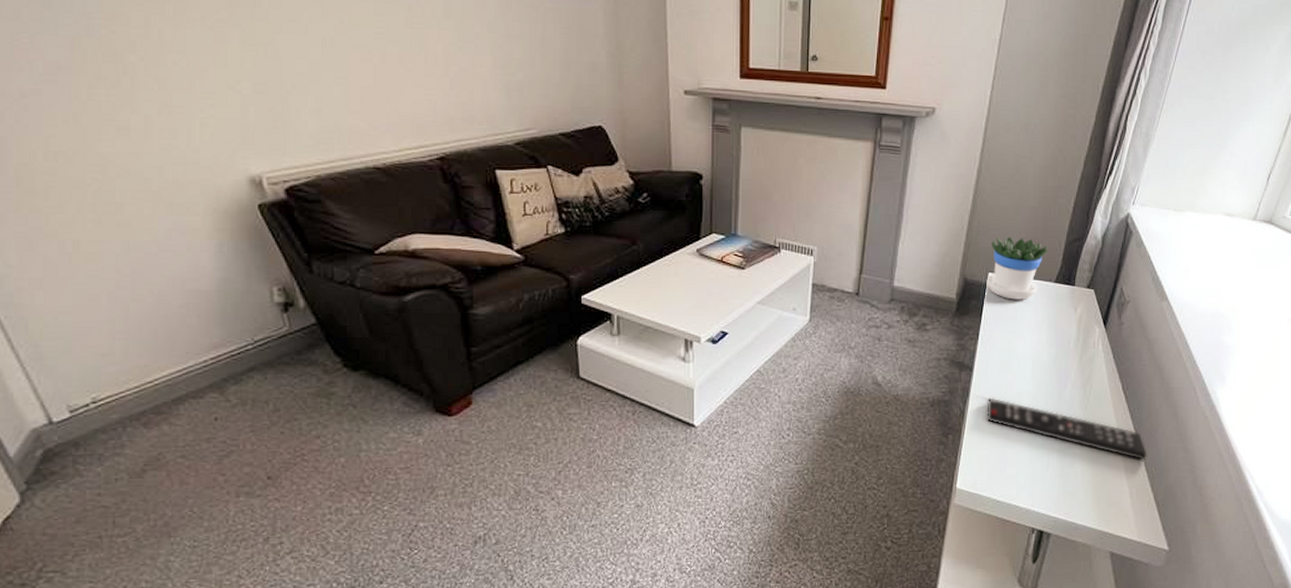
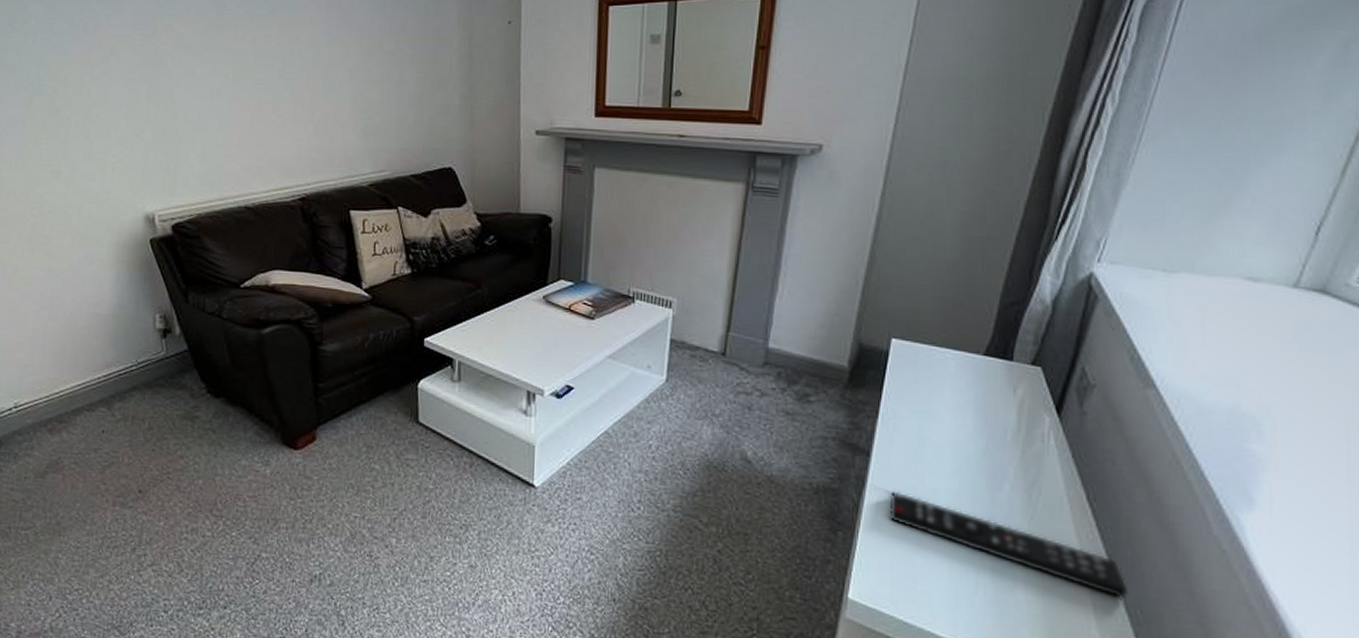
flowerpot: present [986,236,1048,300] -> none [889,296,974,374]

